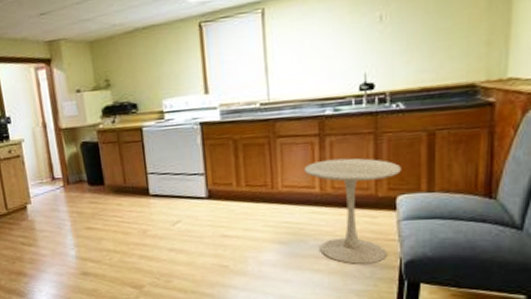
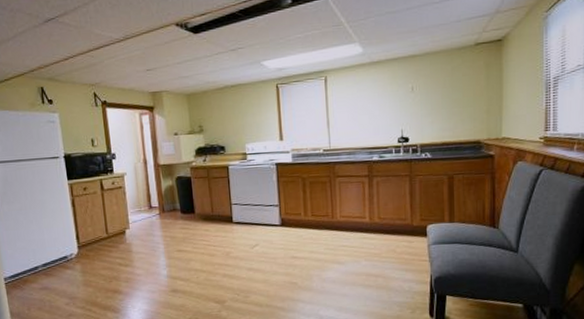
side table: present [303,158,401,265] -> none [357,194,430,281]

